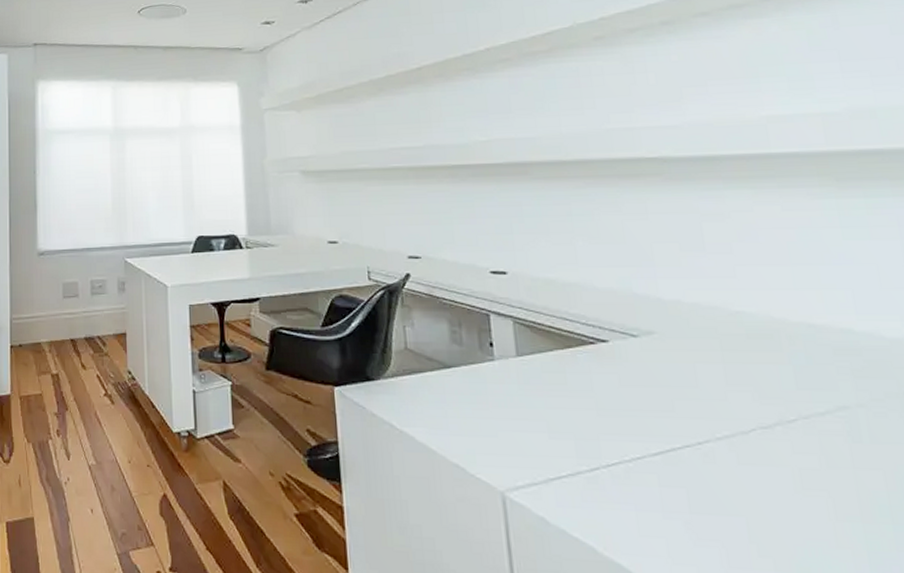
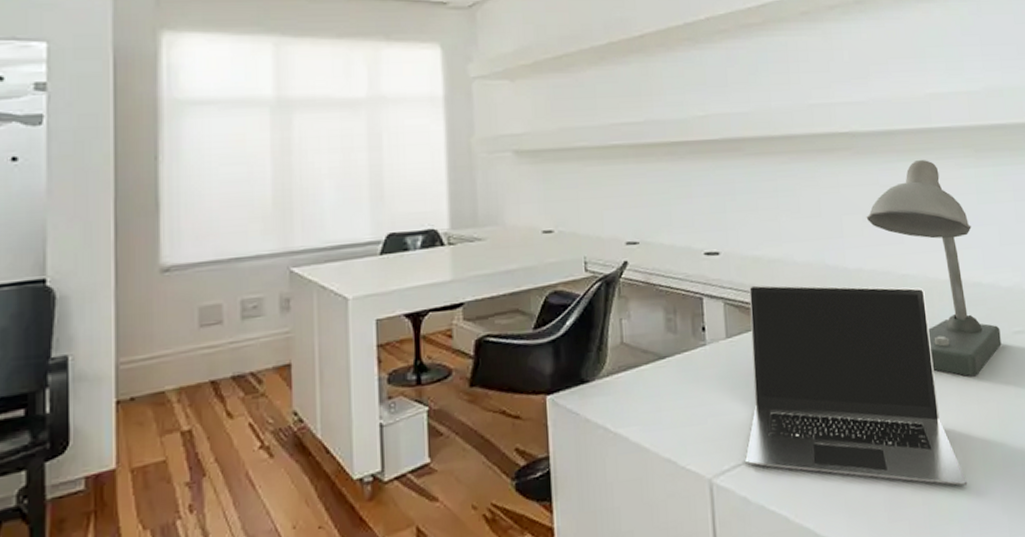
laptop: none [541,307,842,561] -> present [745,285,968,486]
desk lamp: none [684,188,888,435] -> present [866,160,1002,376]

